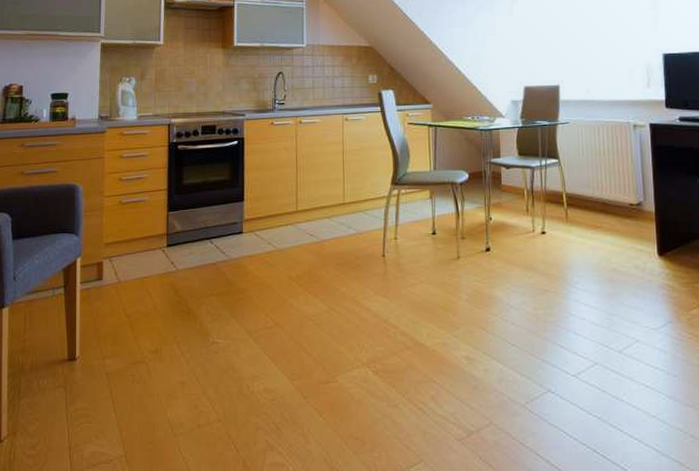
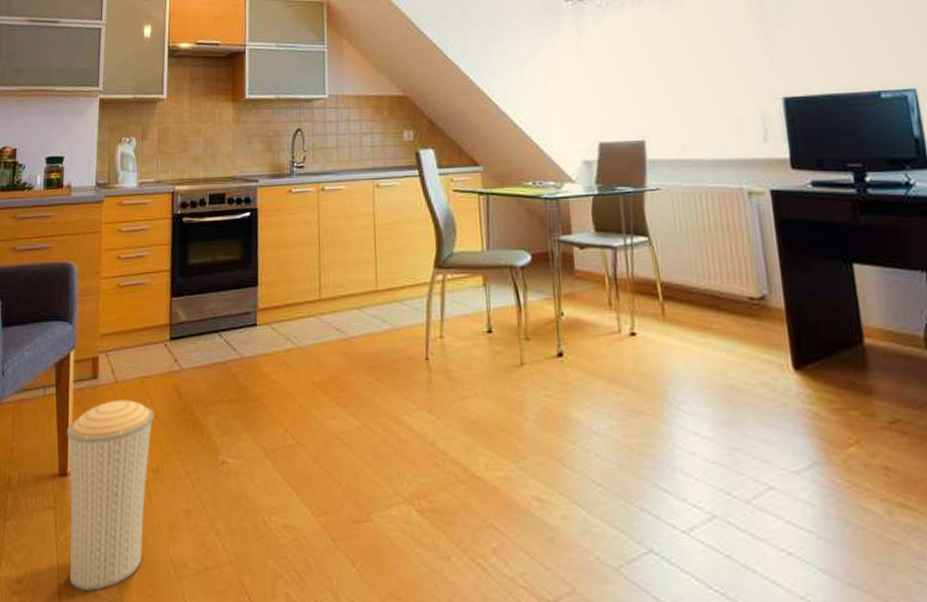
trash can: none [75,296,154,450] -> present [67,400,155,591]

